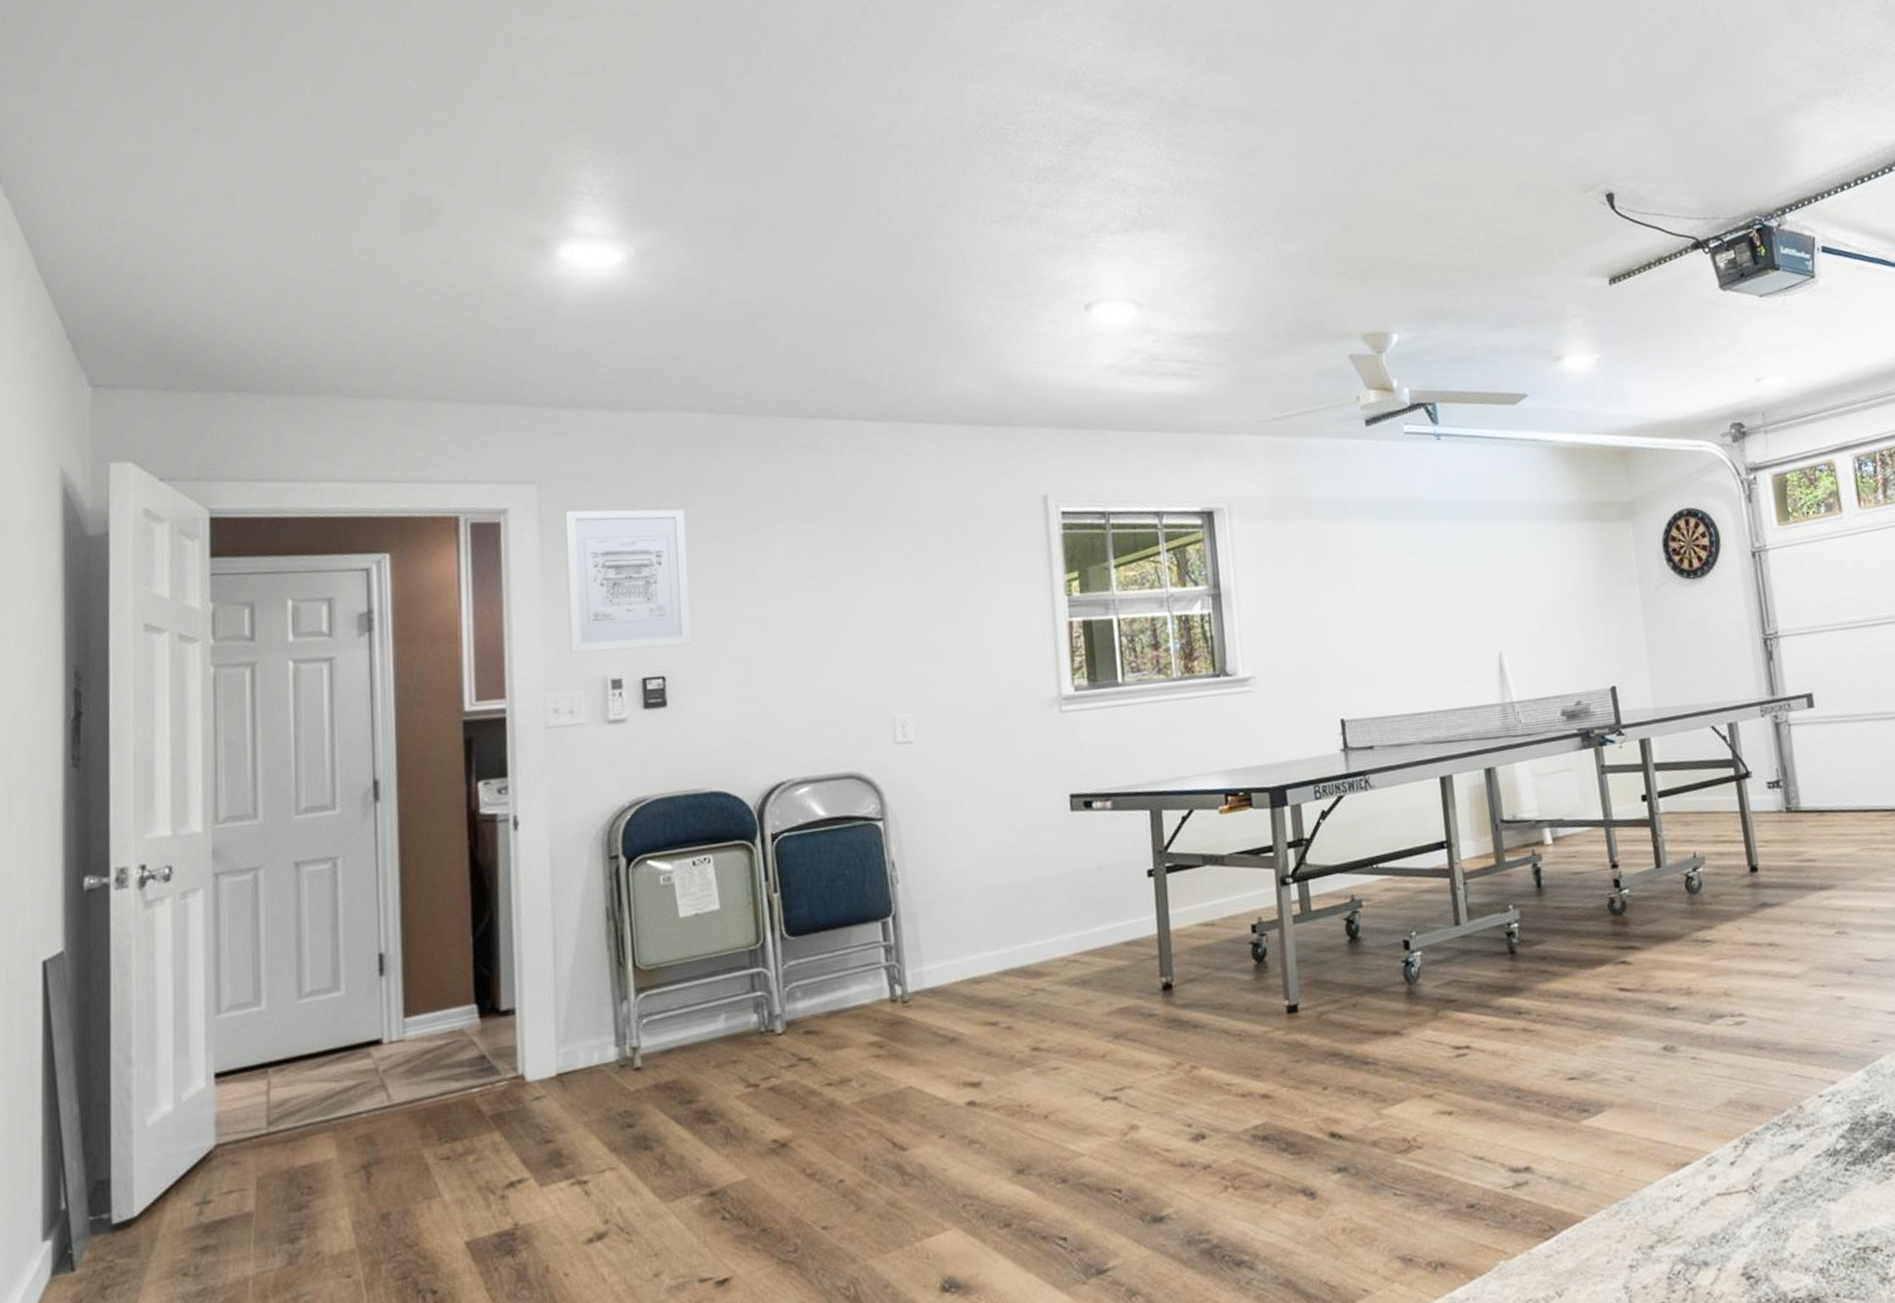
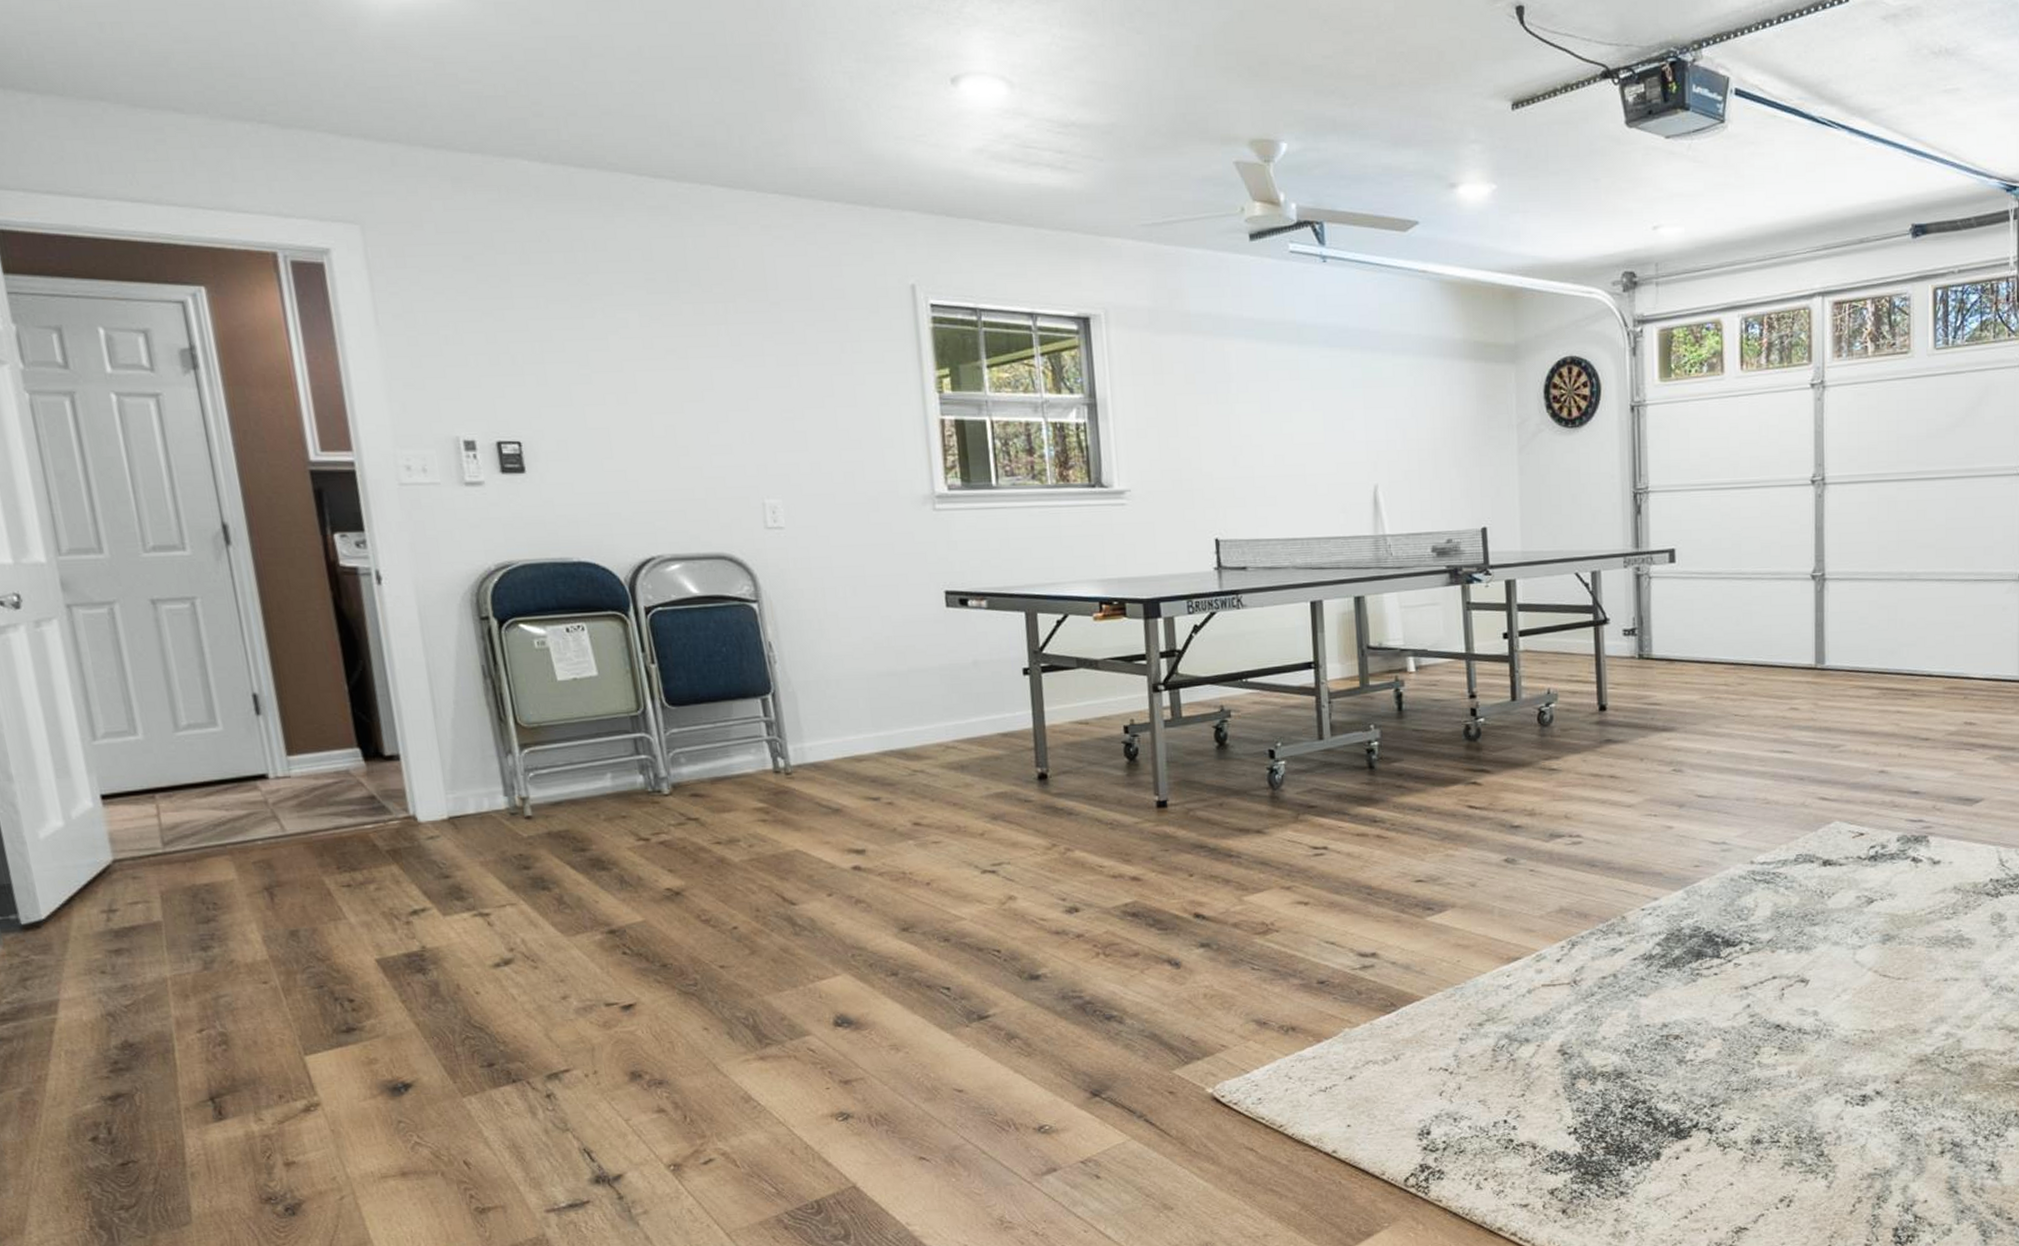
wall art: present [565,509,692,653] -> none [394,256,546,411]

